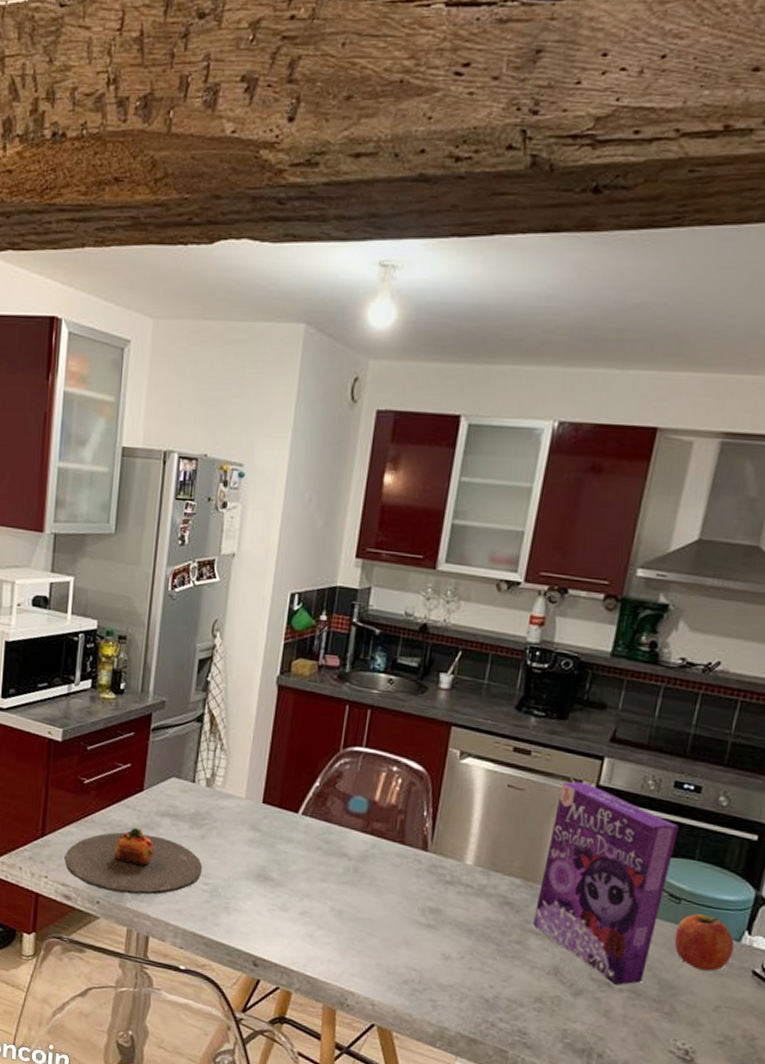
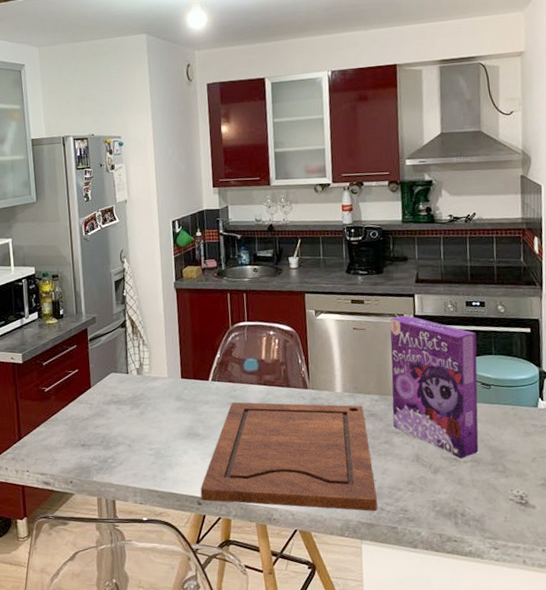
plate: present [64,827,203,895] -> none [39,417,147,471]
cutting board: none [258,847,498,1025] -> present [200,402,378,511]
fruit: present [674,913,735,972] -> none [492,392,535,434]

